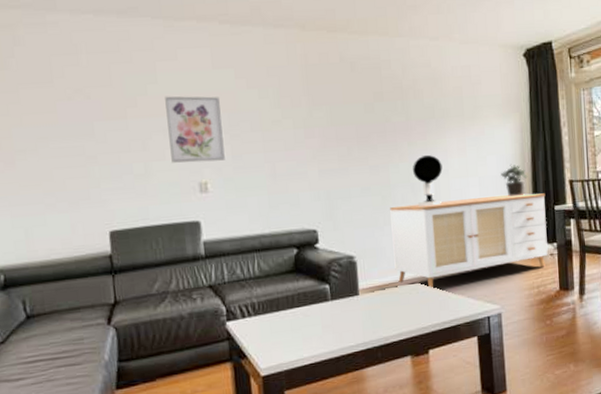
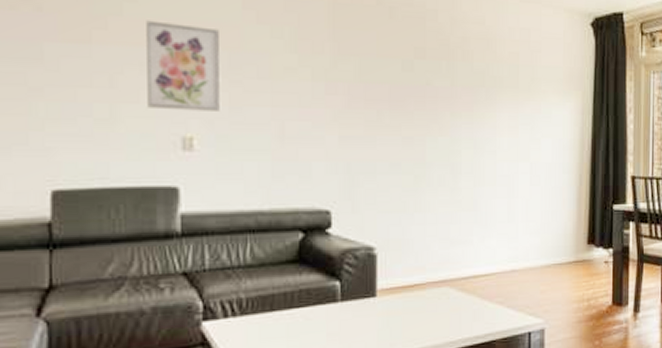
sideboard: present [390,193,548,287] -> none [423,186,604,292]
table lamp: present [413,154,443,207] -> none [454,129,489,193]
potted plant: present [501,164,528,197] -> none [556,150,586,190]

